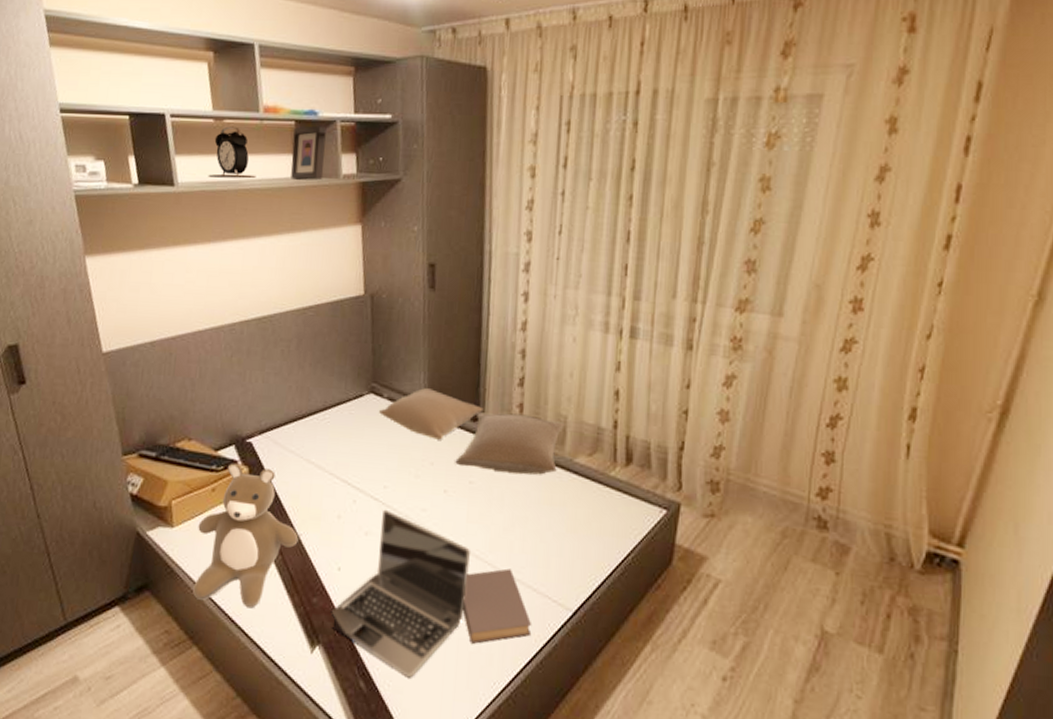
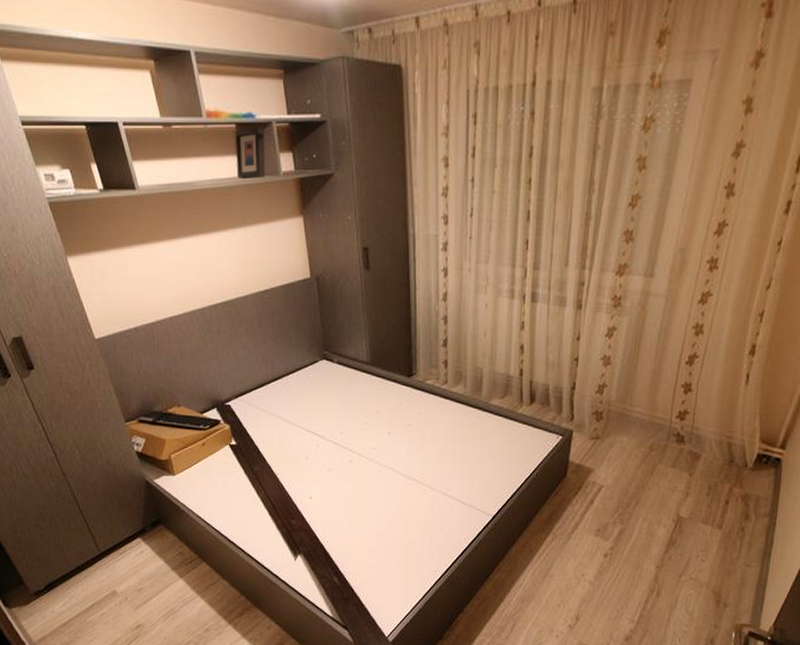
teddy bear: present [193,463,299,609] -> none [195,422,276,532]
alarm clock: present [208,126,256,179] -> none [164,132,207,180]
laptop: present [330,509,470,678] -> none [307,450,411,573]
pillow: present [379,387,484,440] -> none [332,351,416,393]
pillow: present [455,412,565,475] -> none [395,369,481,417]
book: present [462,568,532,644] -> none [408,488,462,545]

